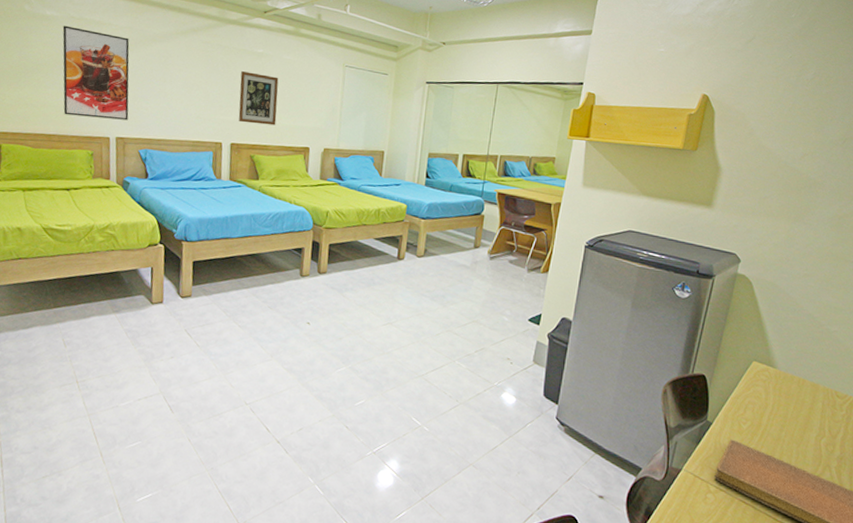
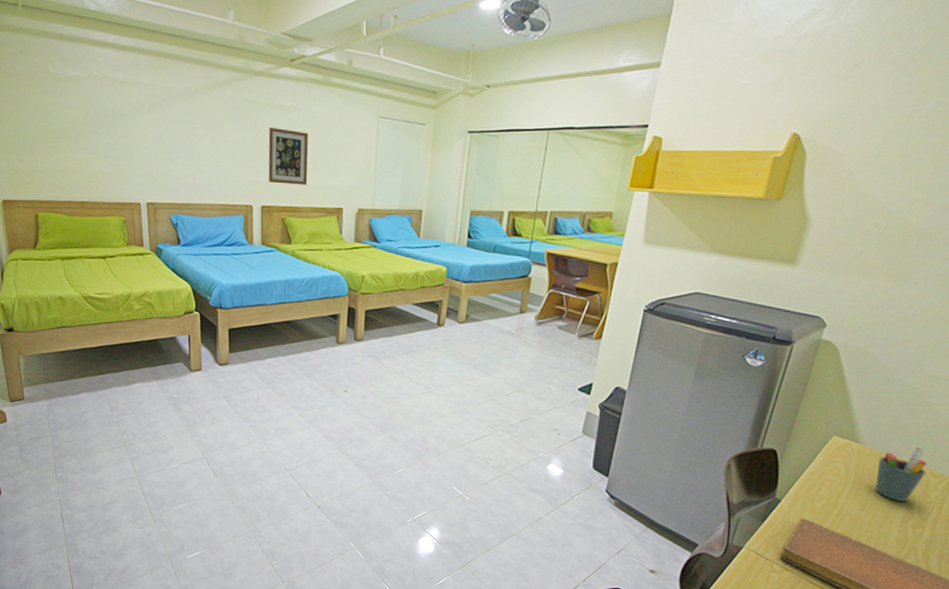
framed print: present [62,25,130,120] -> none [87,86,158,185]
pen holder: none [791,370,833,422] -> present [875,447,928,502]

